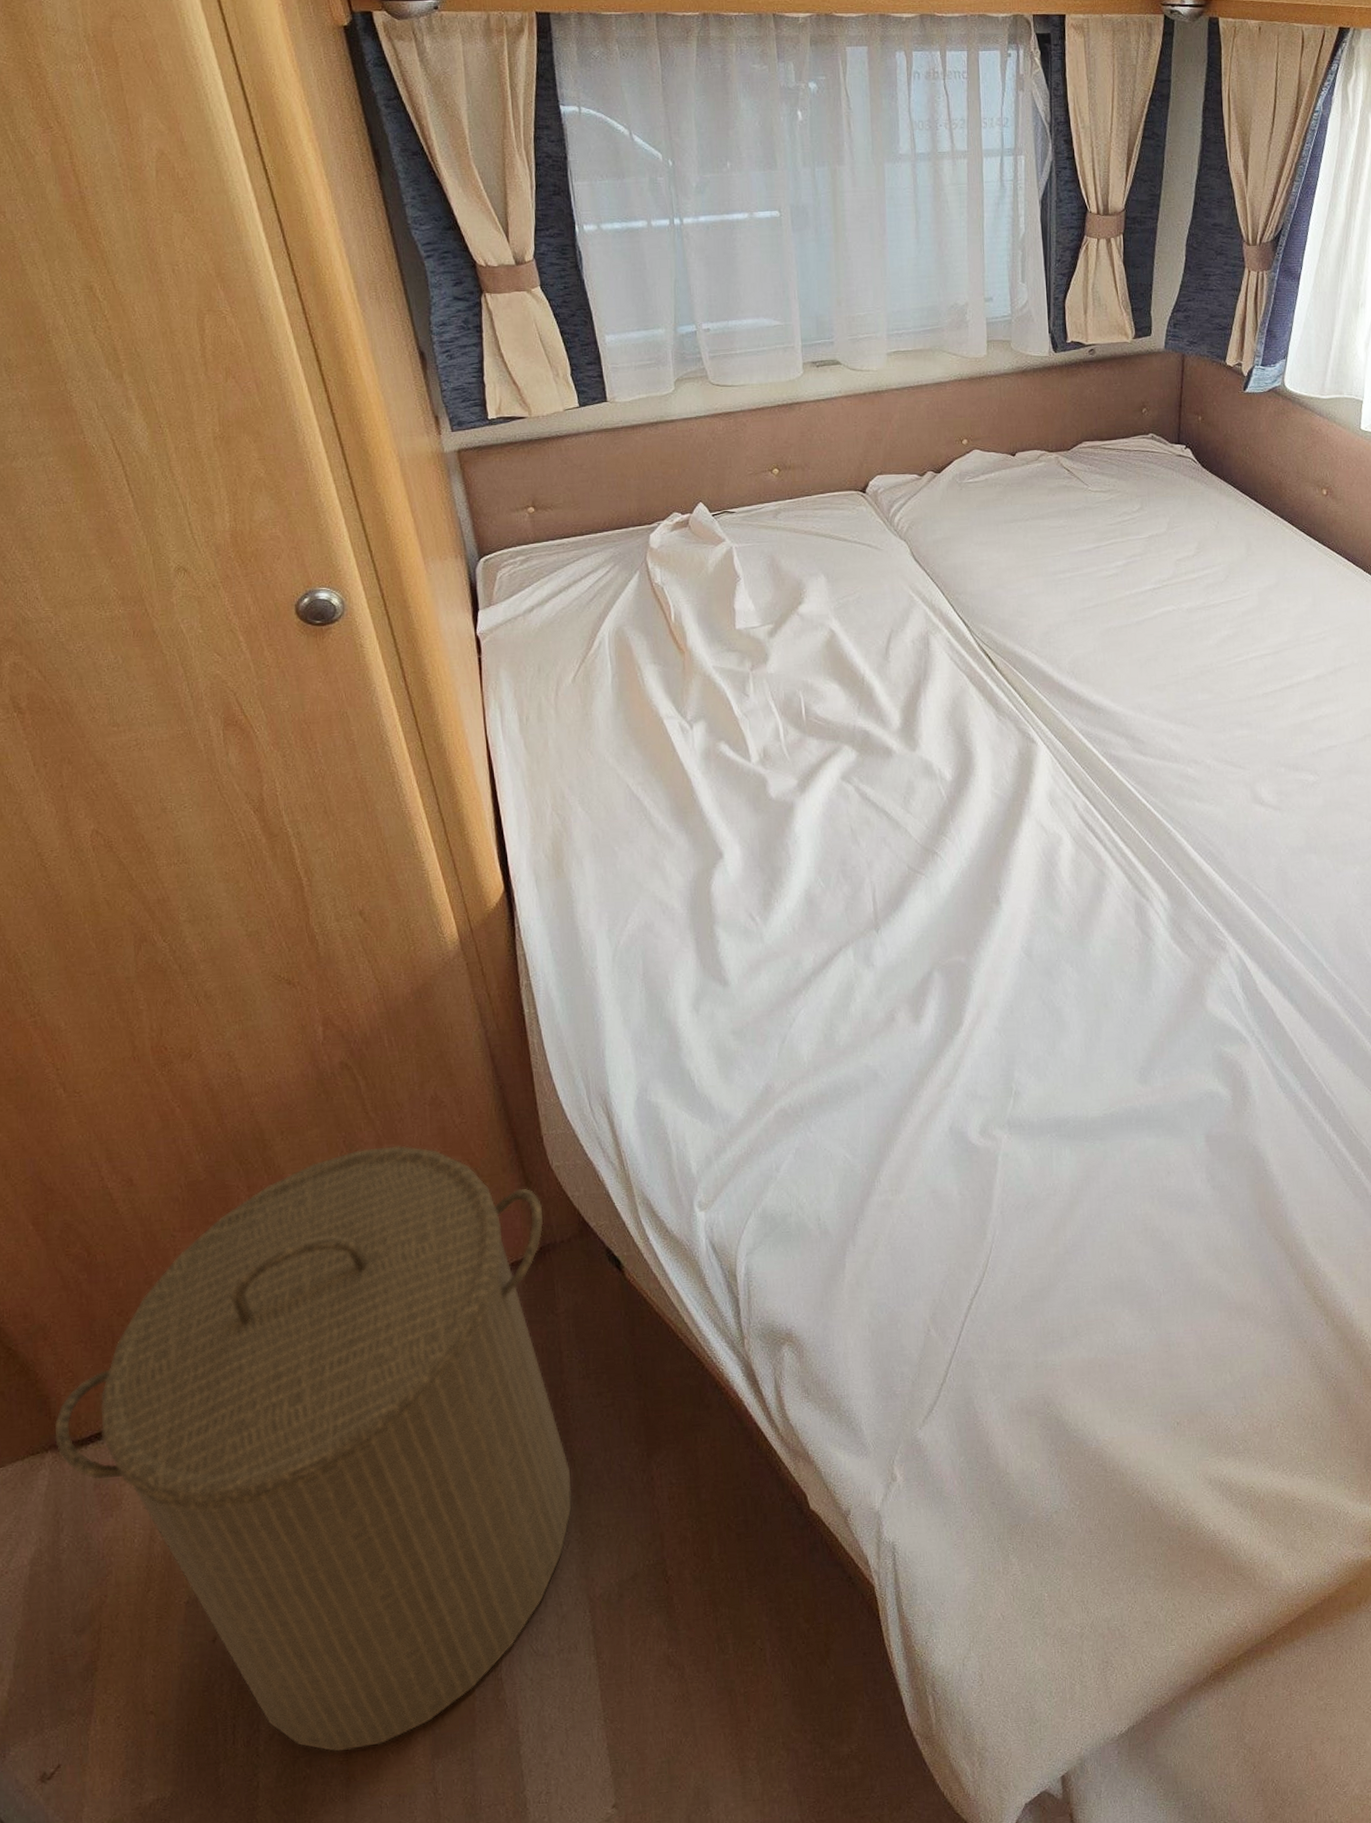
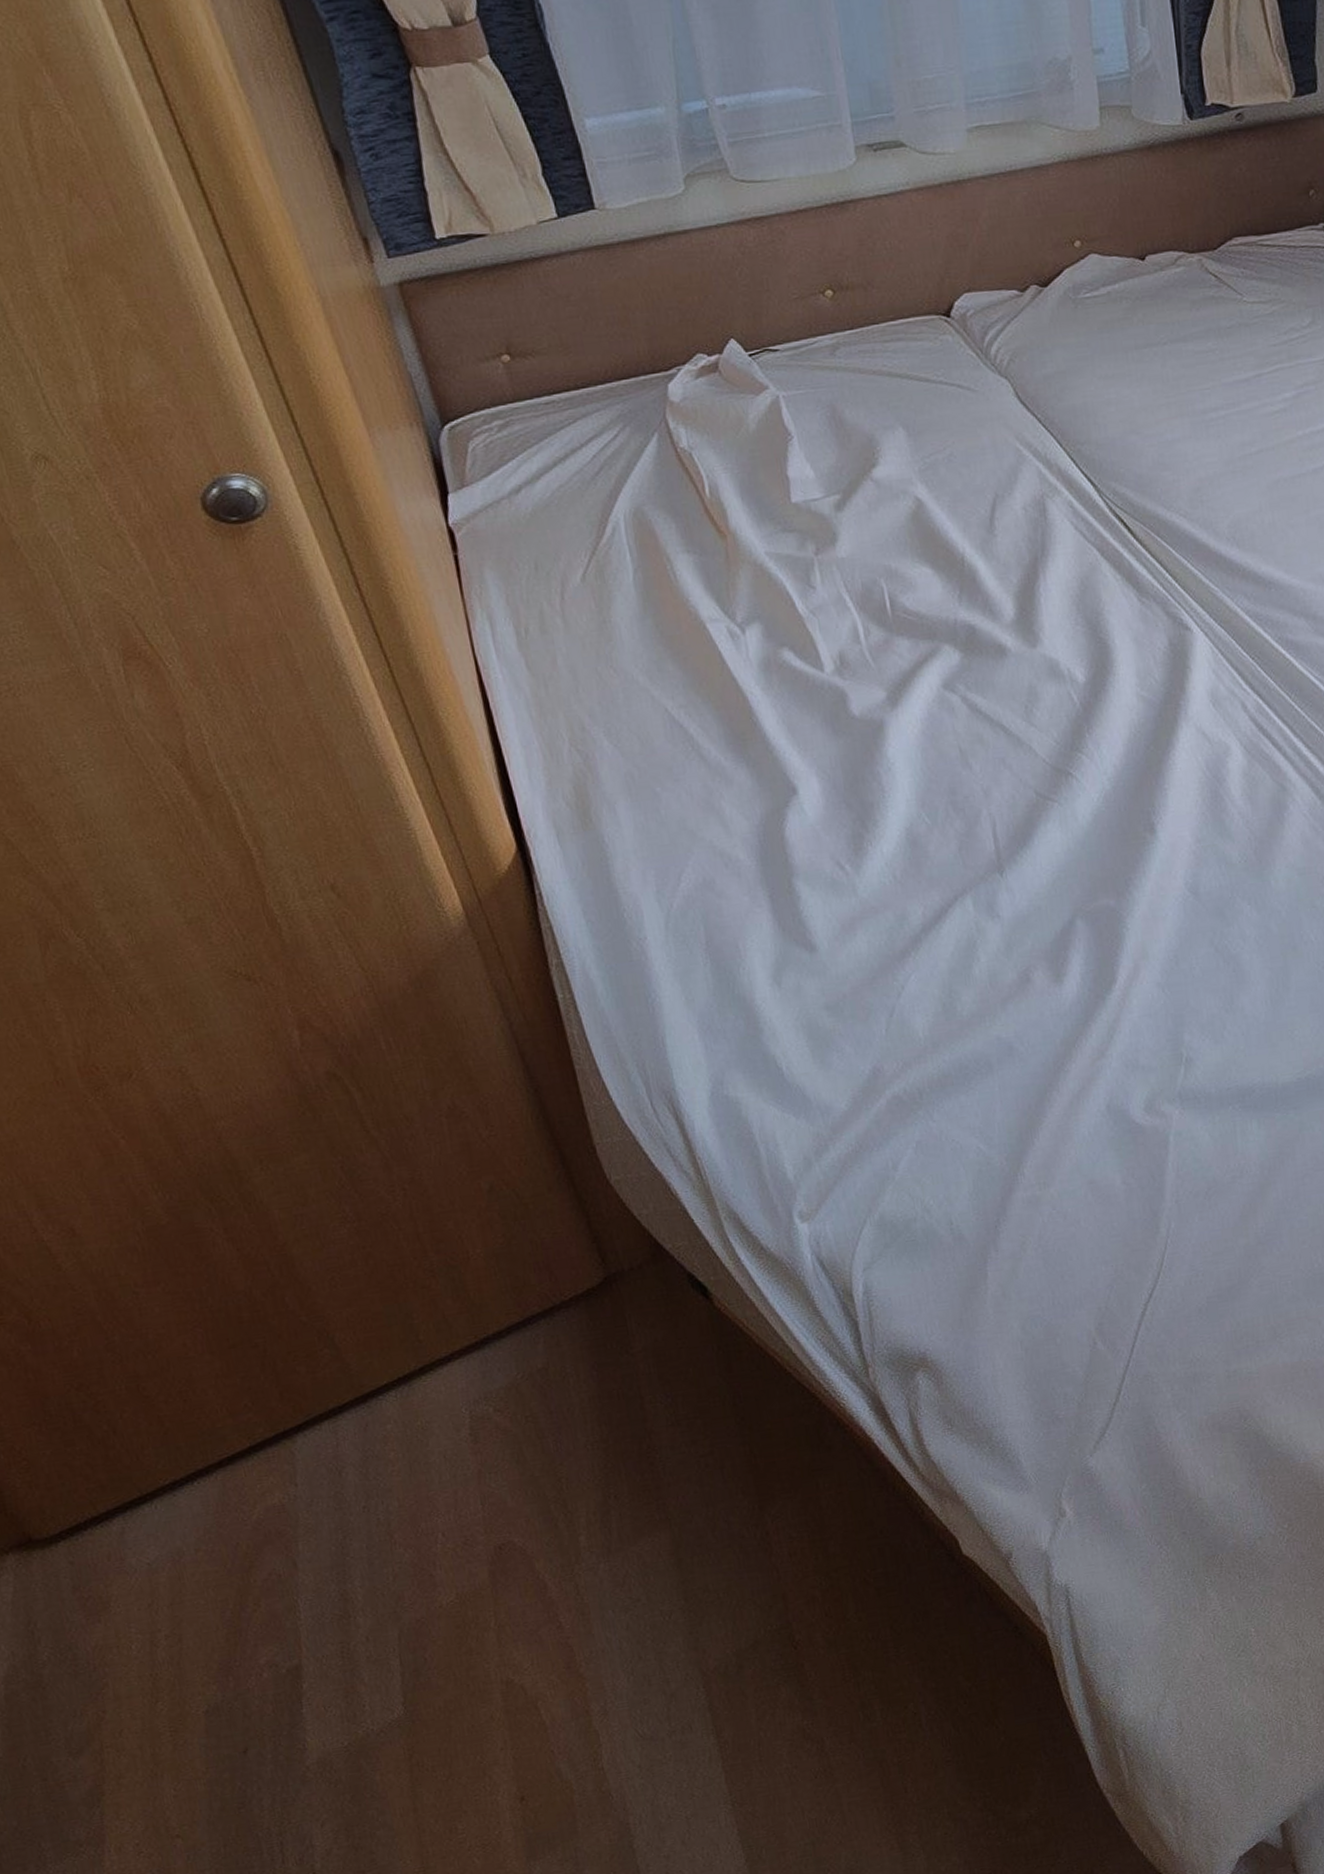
laundry hamper: present [54,1145,572,1752] -> none [12,1167,671,1863]

